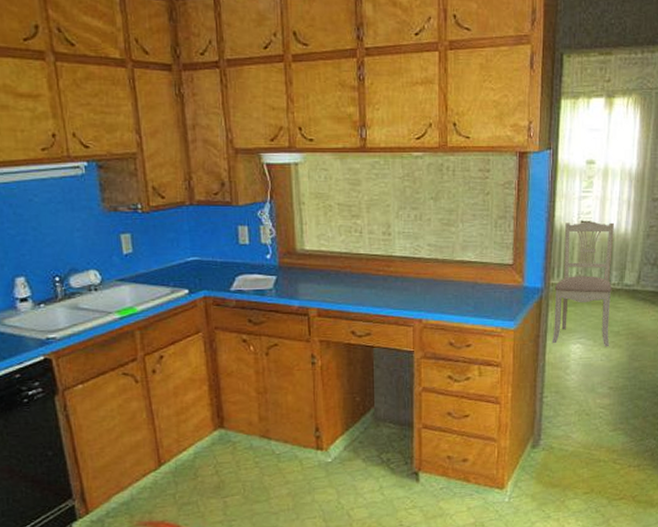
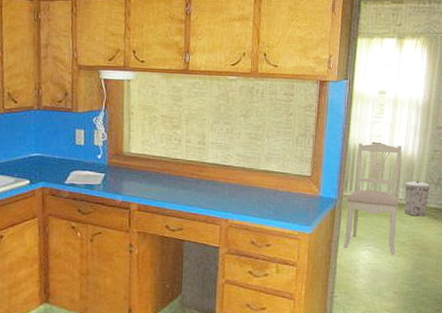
trash can: none [618,262,647,302] -> present [404,181,431,217]

